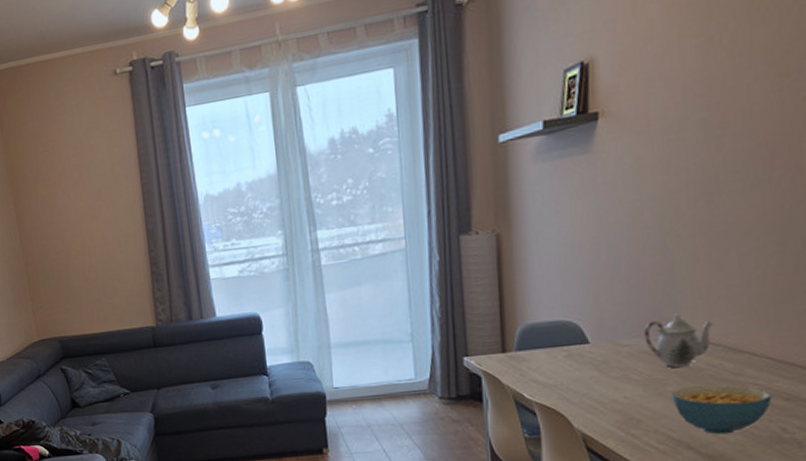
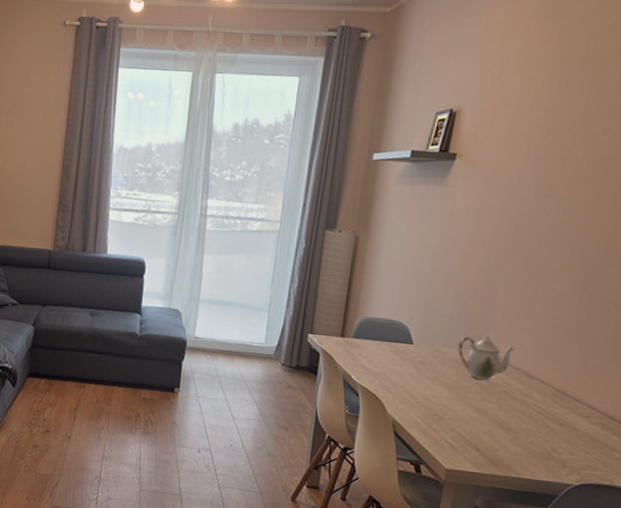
cereal bowl: present [672,384,772,435] -> none [470,397,550,444]

